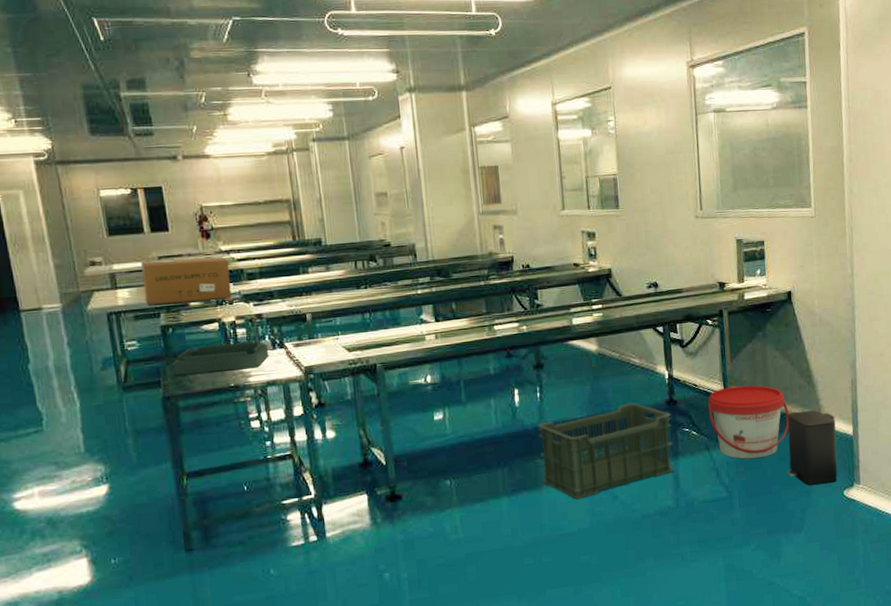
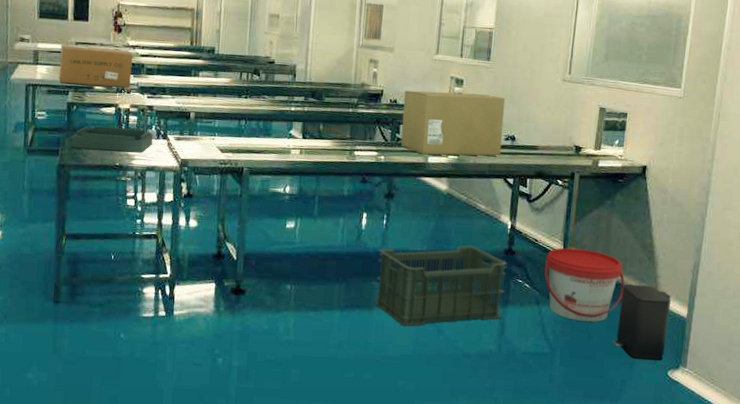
box: none [536,244,646,317] -> present [401,90,506,156]

